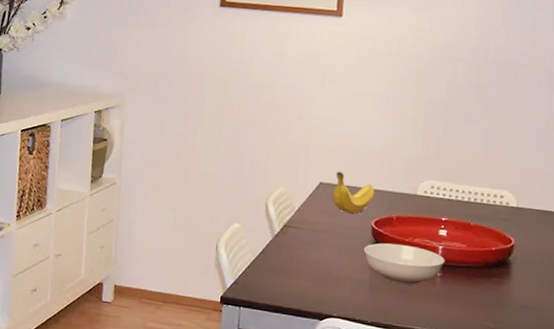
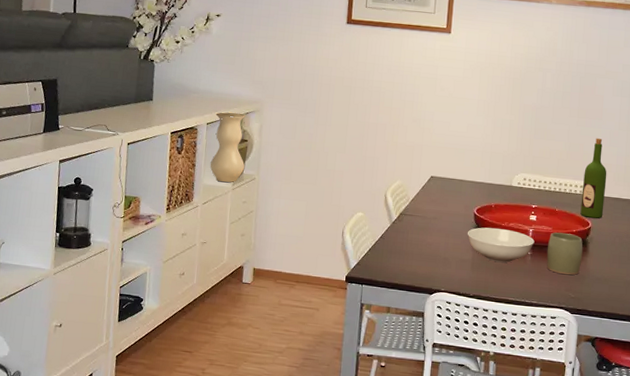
vase: none [64,107,105,188] -> present [210,112,245,183]
fruit: present [332,171,375,213] -> none [441,166,477,202]
mug: none [460,250,505,302] -> present [546,232,583,275]
wine bottle: none [500,139,533,236] -> present [580,138,607,219]

